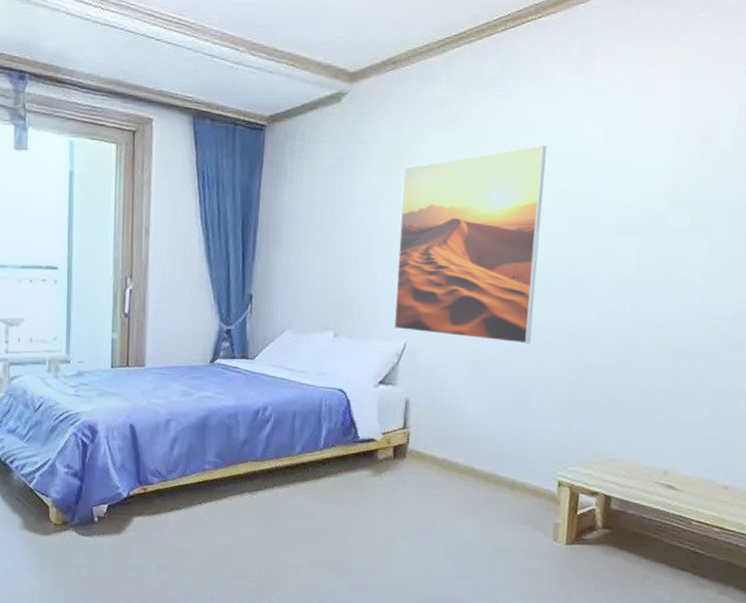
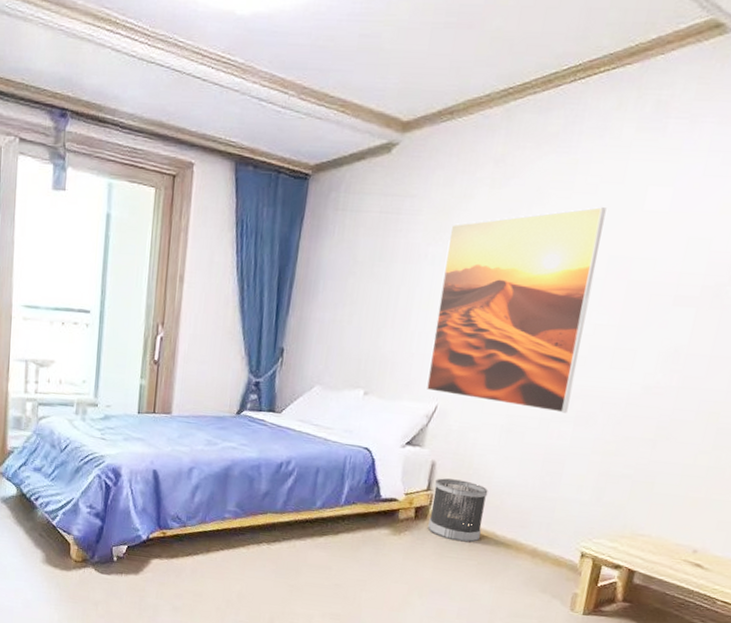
wastebasket: none [407,415,463,479] -> present [428,478,488,543]

